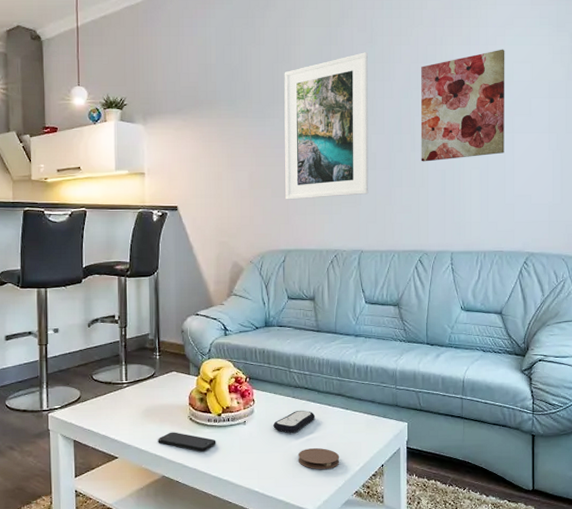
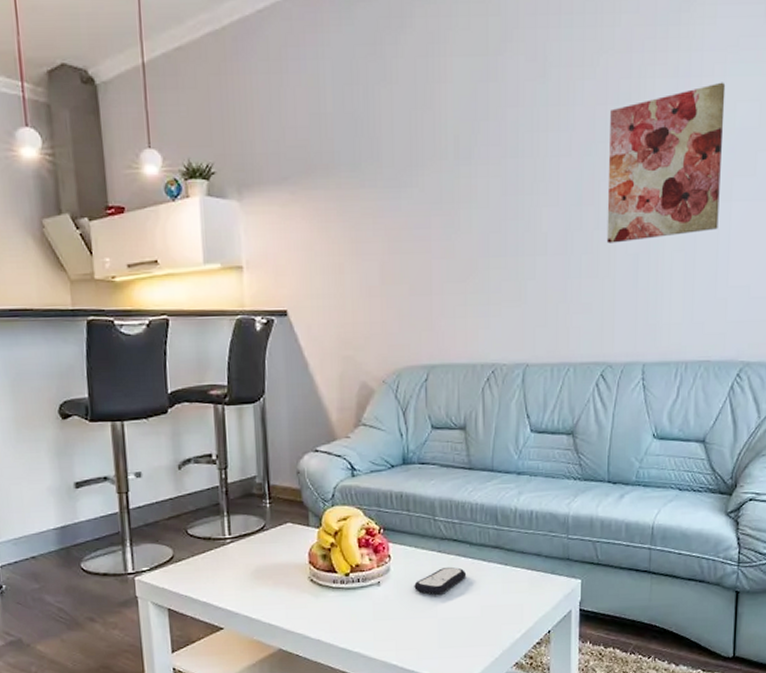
smartphone: present [158,432,216,452] -> none [271,596,344,620]
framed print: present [284,52,369,200] -> none [425,91,538,299]
coaster: present [297,447,340,470] -> none [444,611,497,638]

